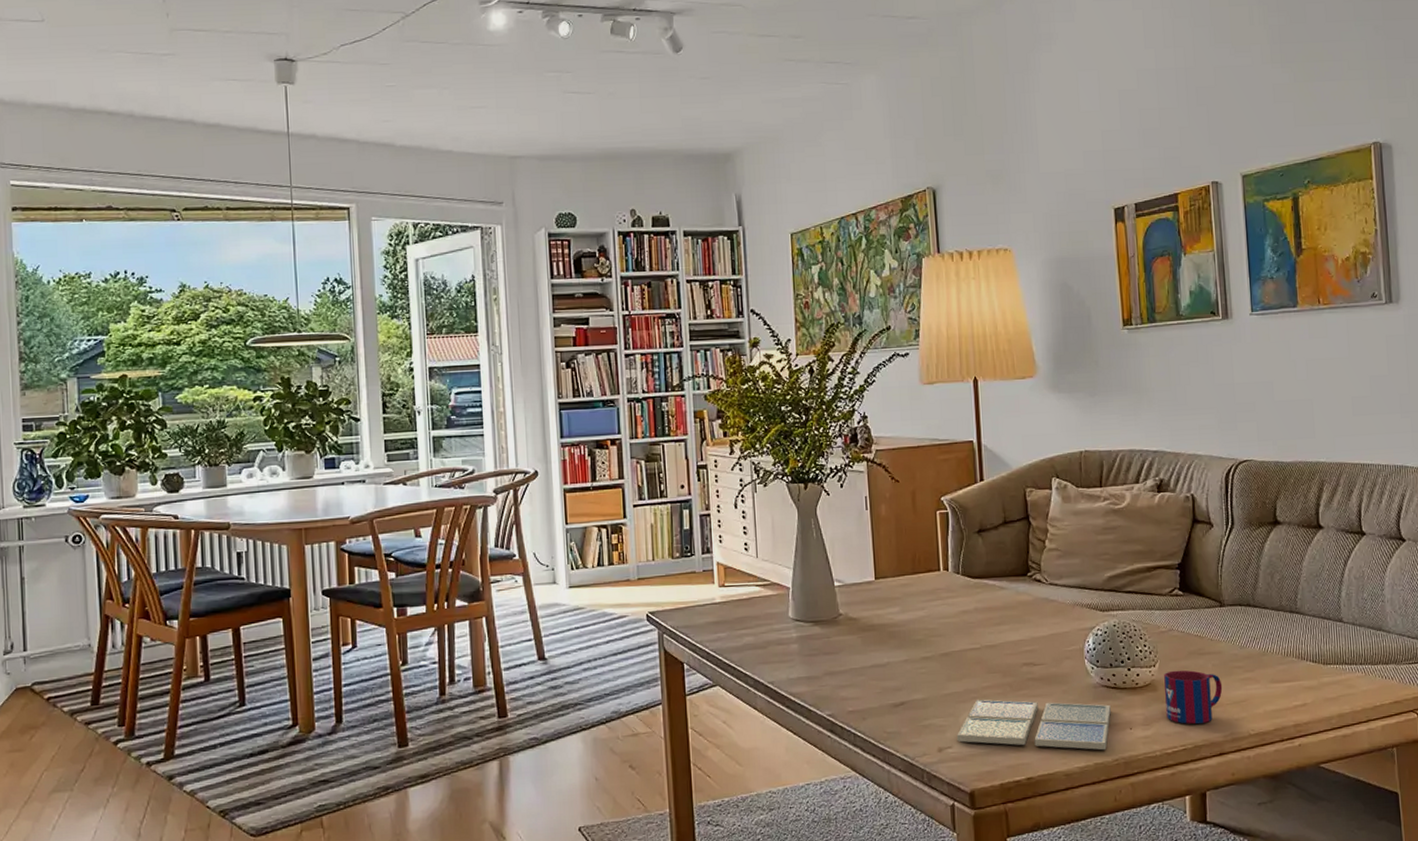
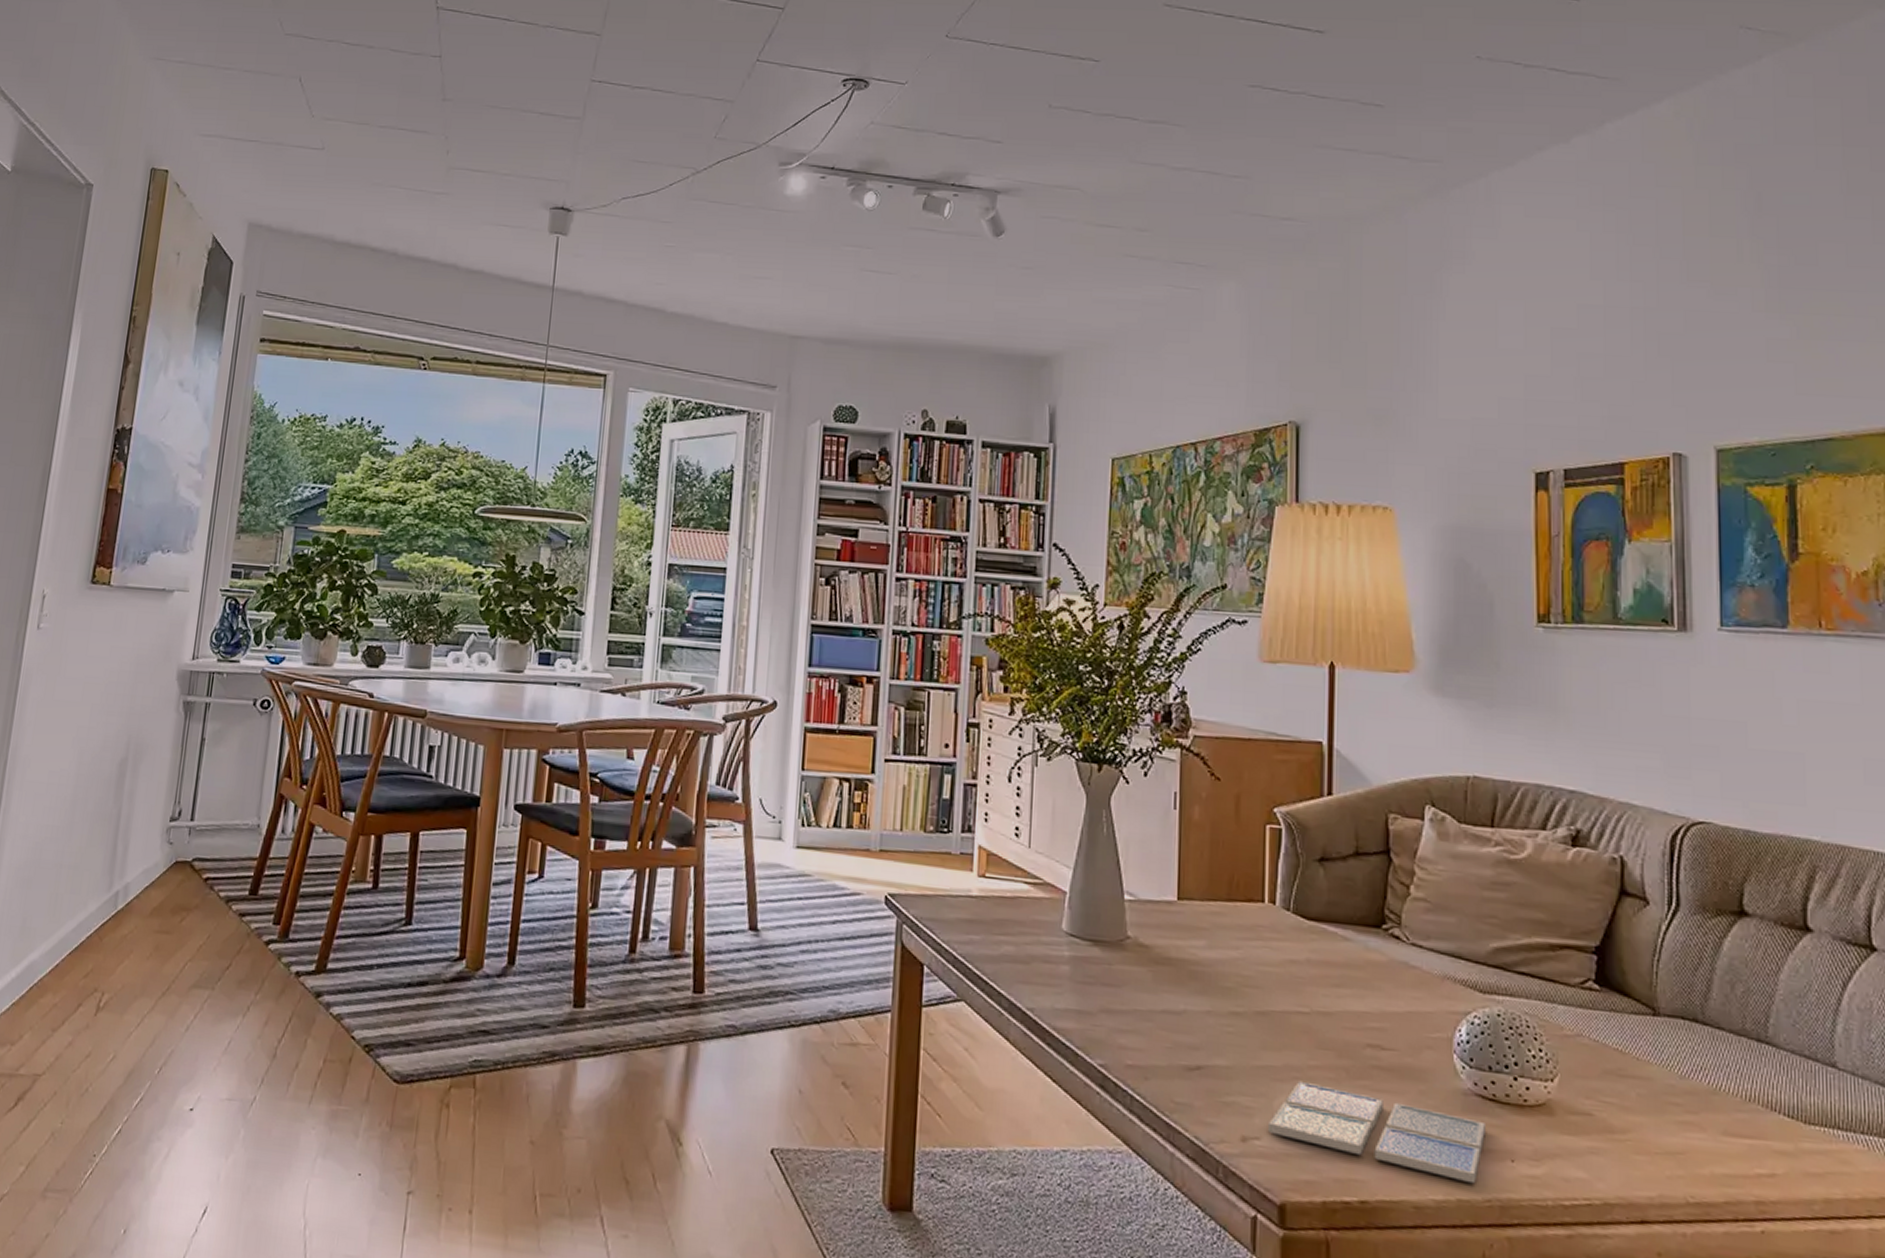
mug: present [1164,670,1223,725] -> none [1565,1091,1651,1175]

